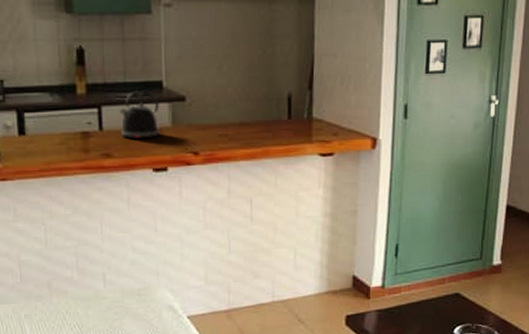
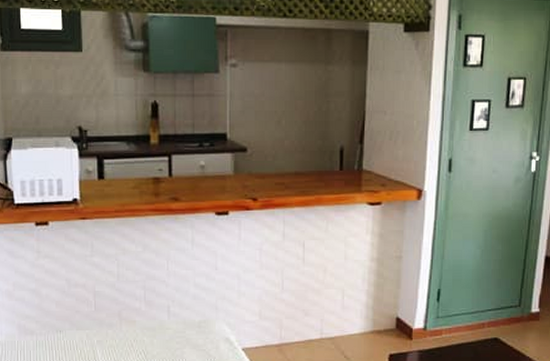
kettle: present [118,91,162,139] -> none [186,142,225,184]

